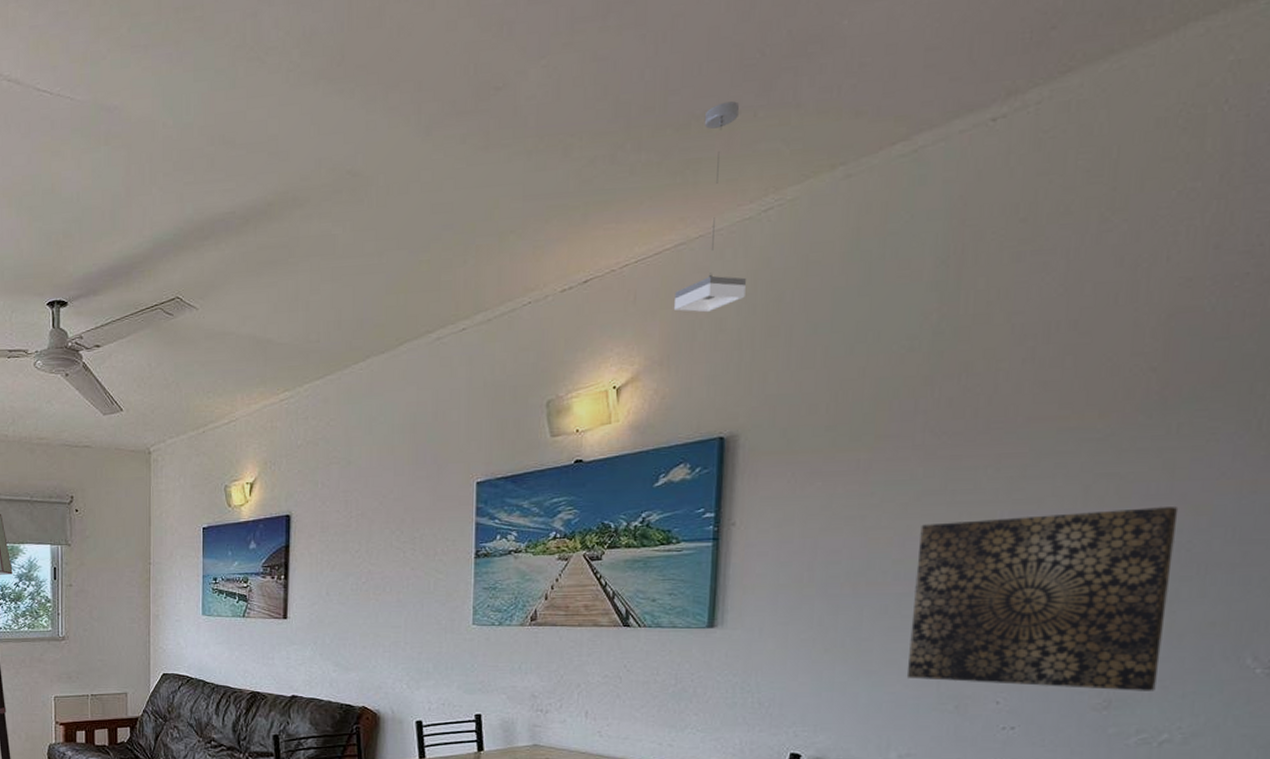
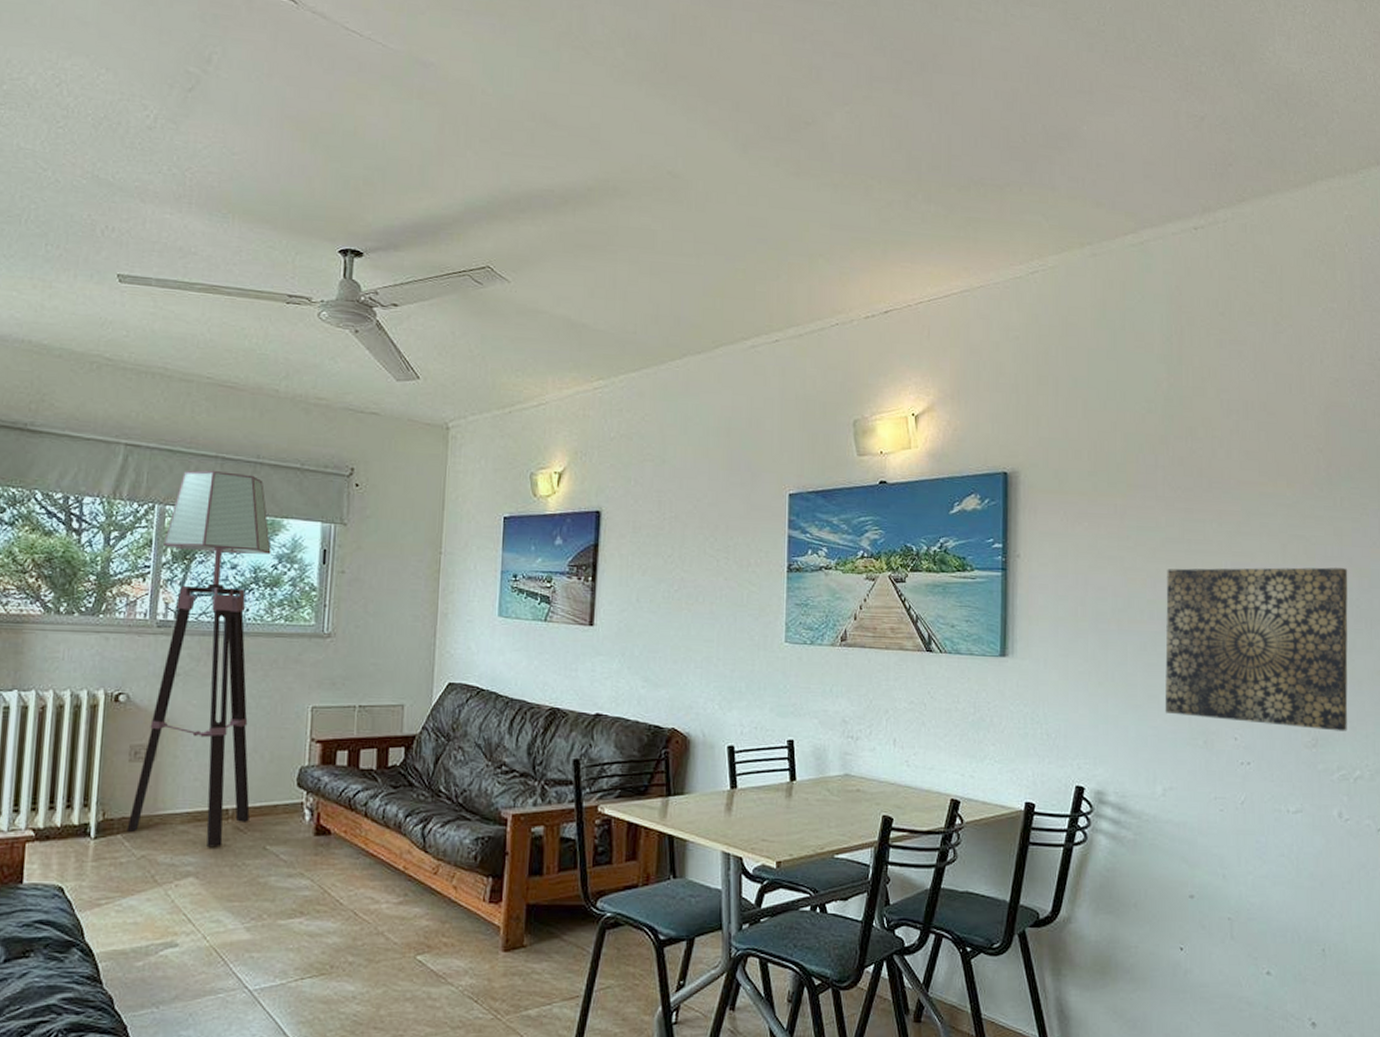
pendant lamp: present [673,101,746,313] -> none [961,174,1019,356]

